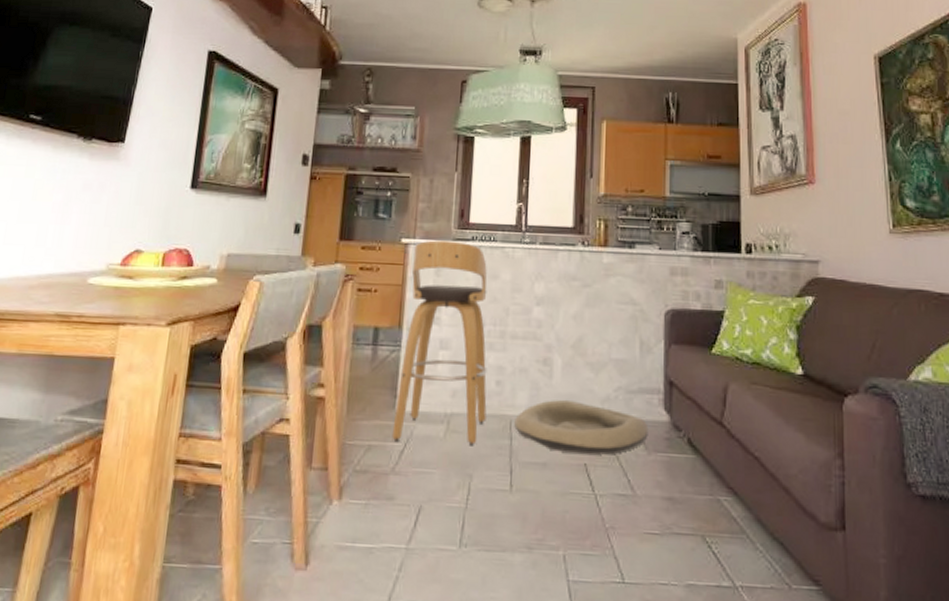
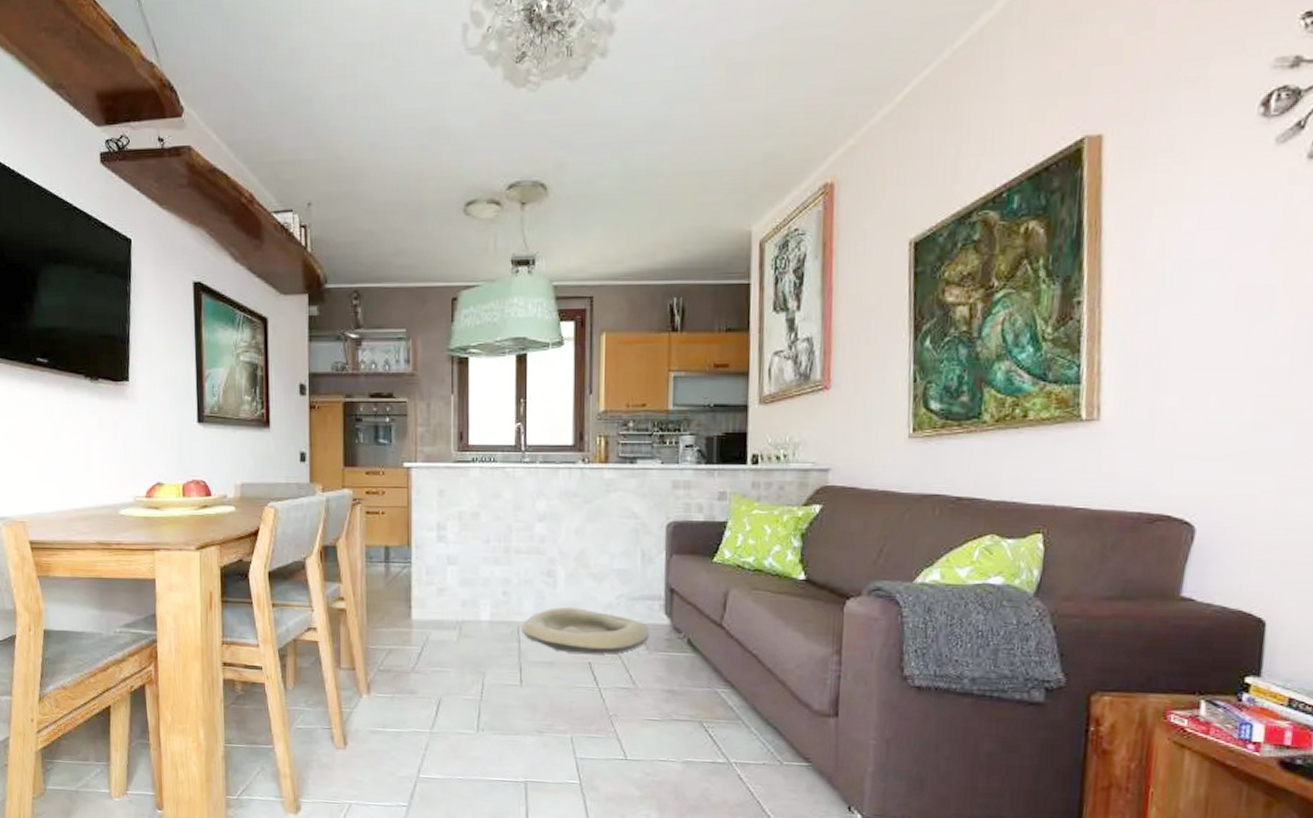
bar stool: present [392,240,487,446] -> none [410,463,495,649]

